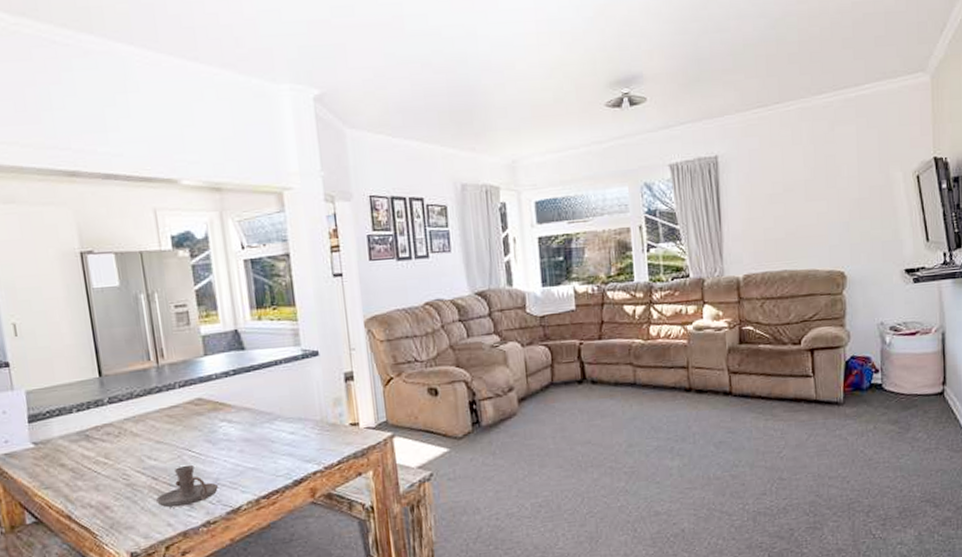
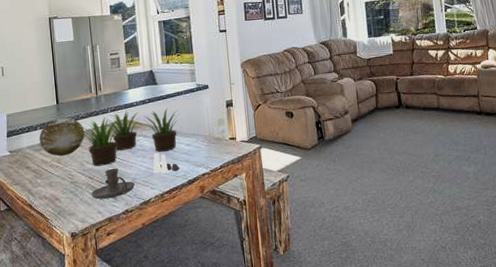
decorative orb: none [76,395,144,450] -> present [39,117,85,157]
plant: none [127,381,280,463] -> present [74,107,181,167]
salt and pepper shaker set: none [242,443,282,472] -> present [152,152,180,174]

